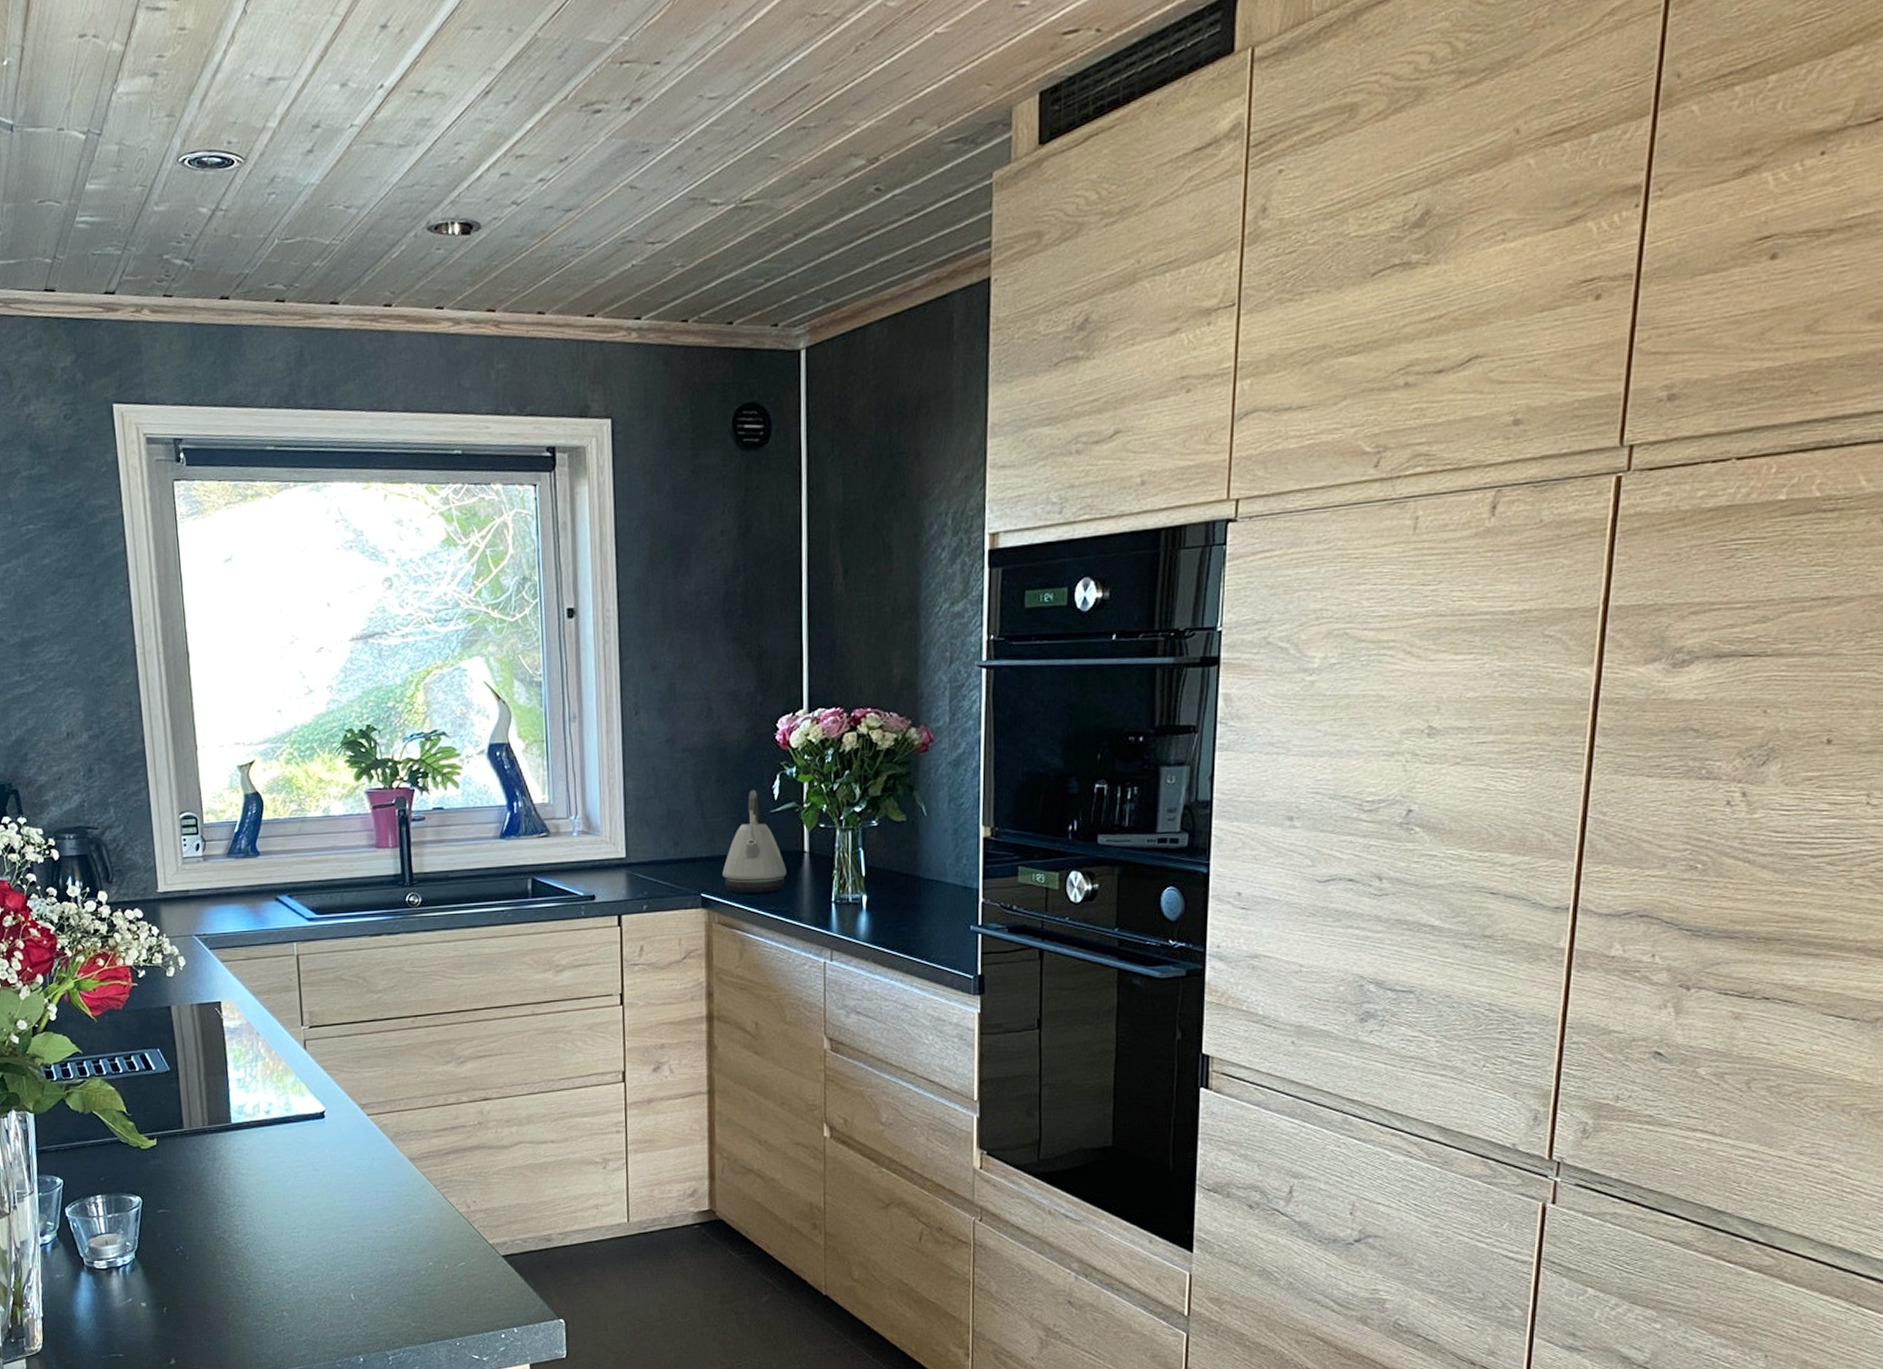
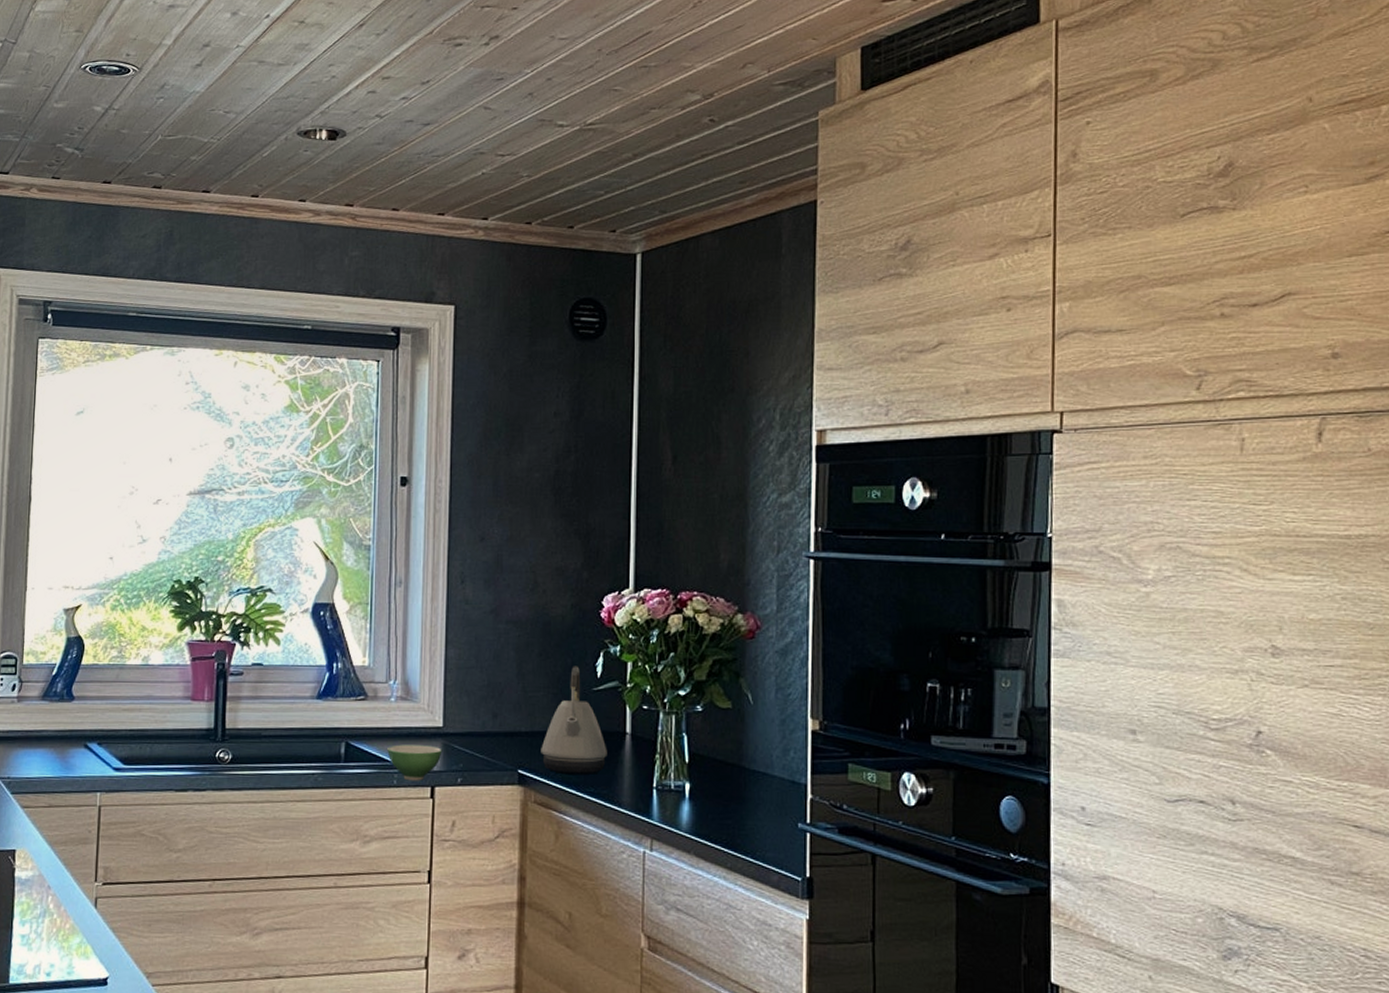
bowl: none [573,876,627,911] -> present [387,744,442,781]

